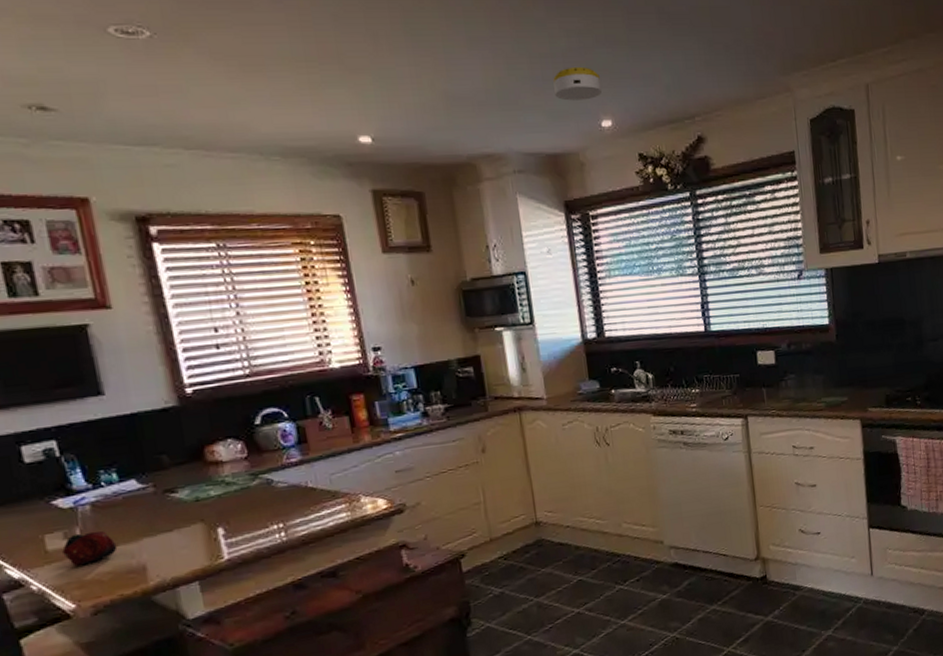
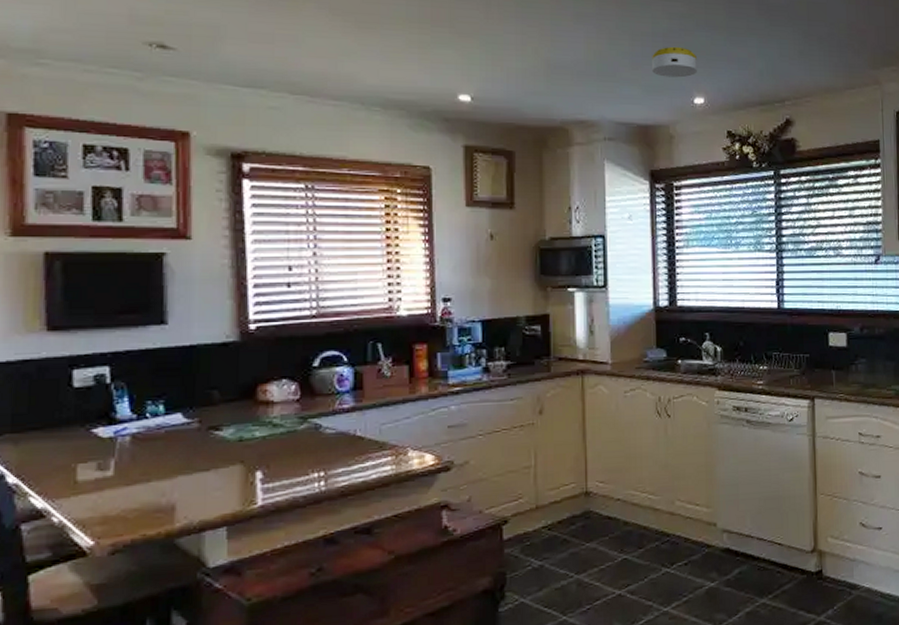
fruit: present [62,530,118,567] -> none [92,464,150,501]

